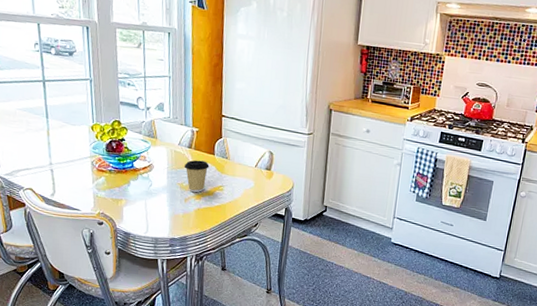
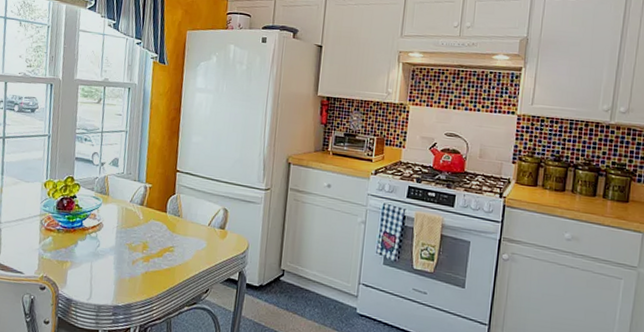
coffee cup: present [185,160,209,193] -> none [135,218,161,254]

